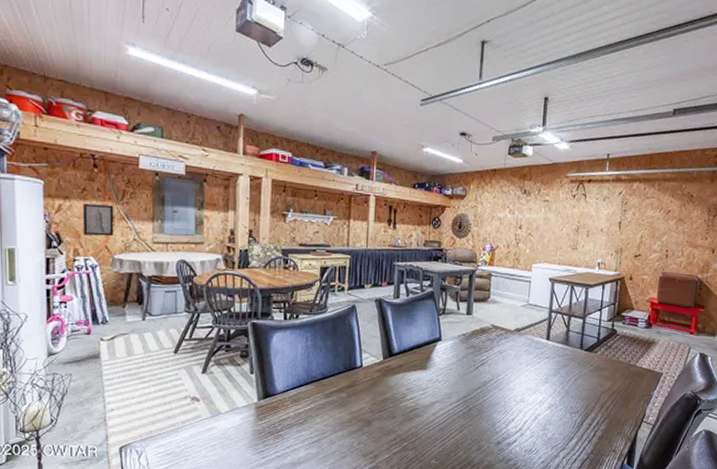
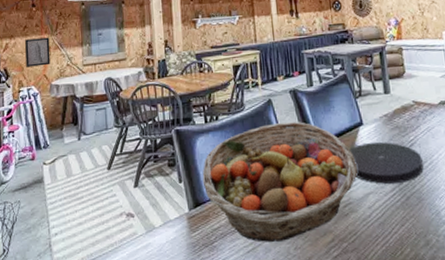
fruit basket: none [275,328,429,436] -> present [202,121,358,242]
plate: none [424,357,490,396] -> present [349,141,424,184]

